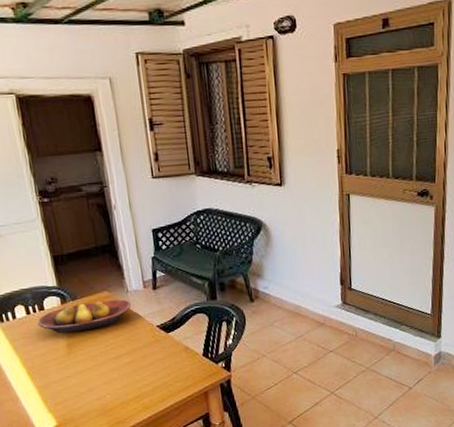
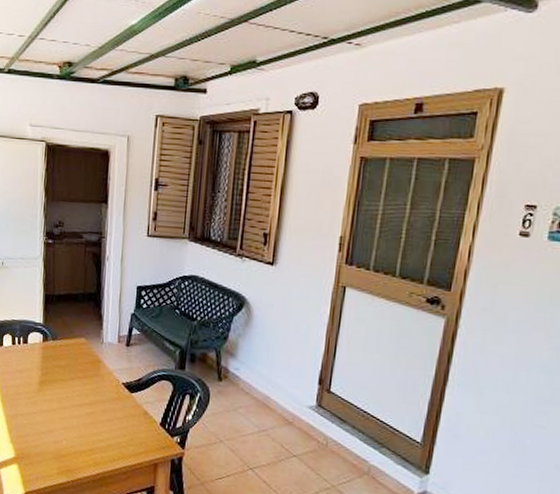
fruit bowl: present [37,299,132,334] -> none [19,344,104,372]

